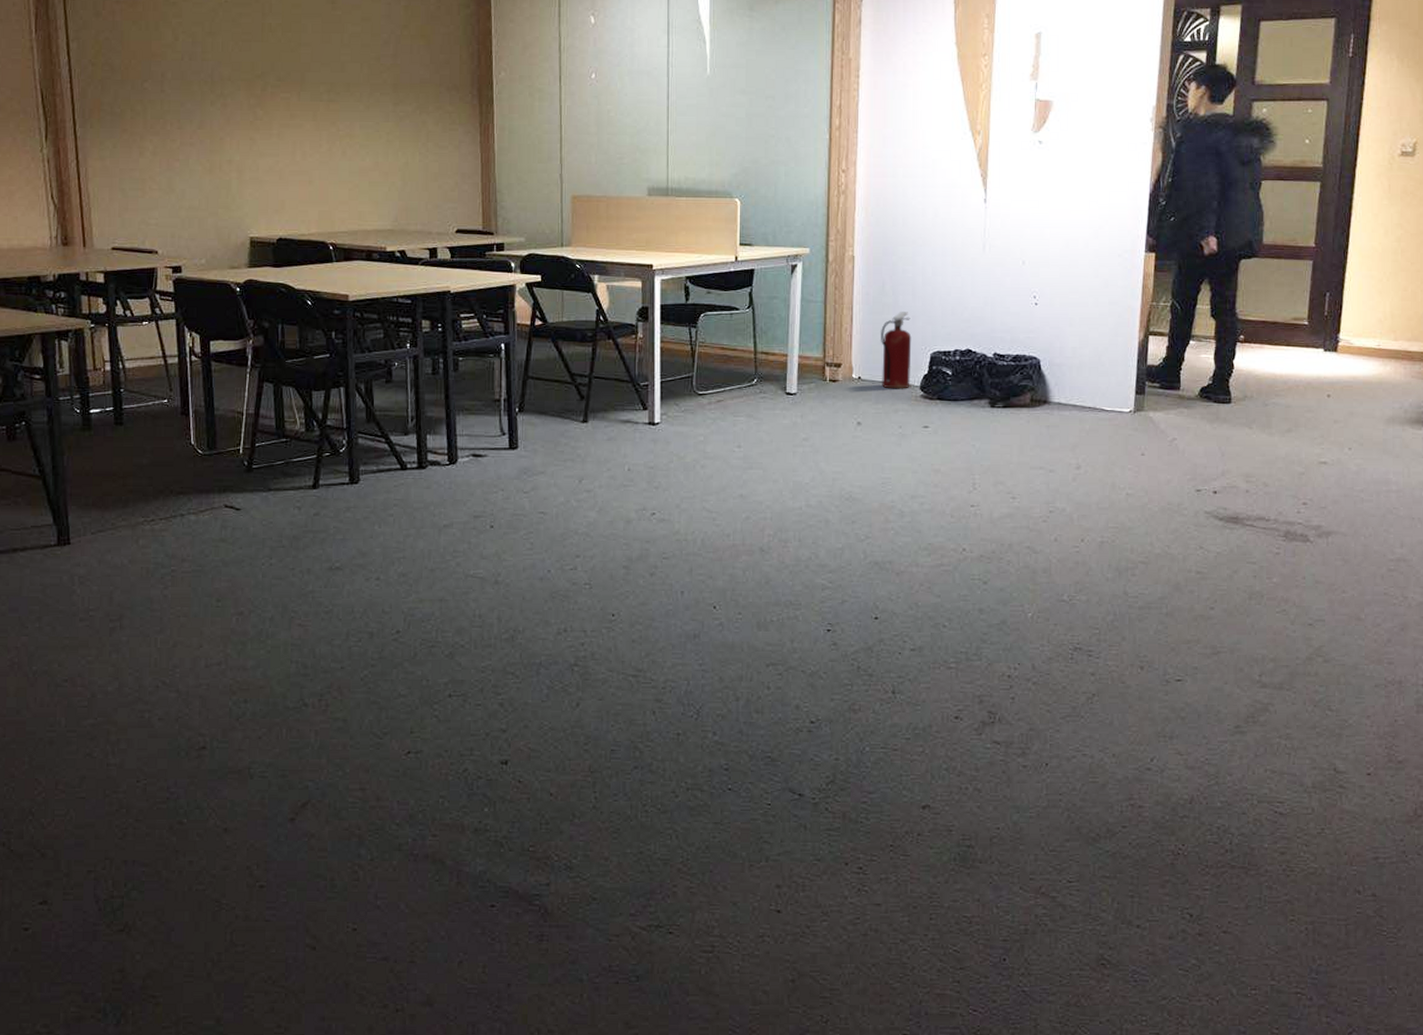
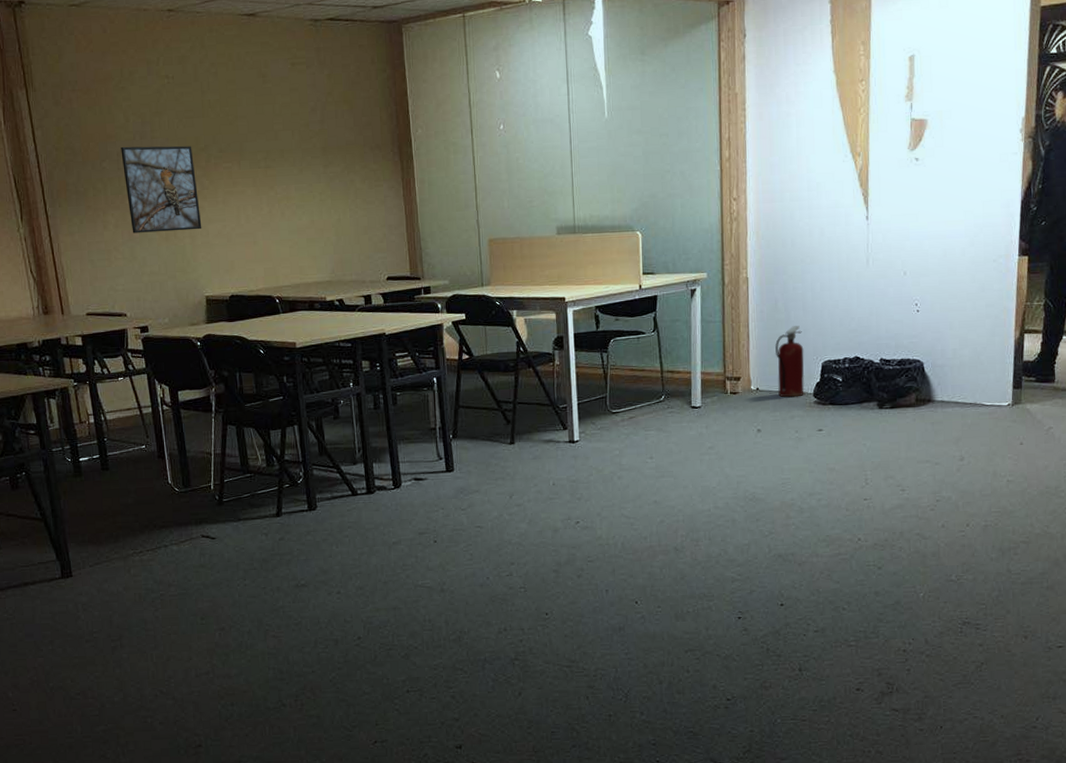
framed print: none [166,67,252,164] -> present [121,146,202,233]

